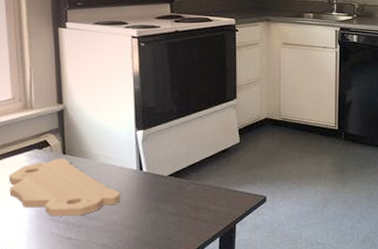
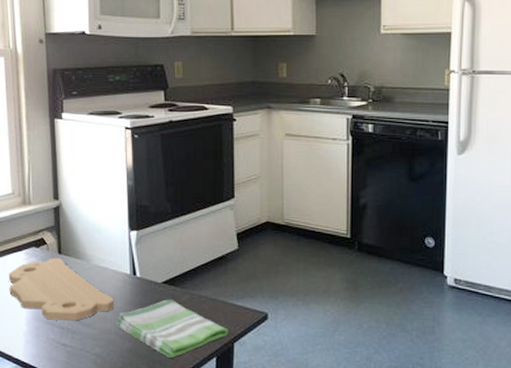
dish towel: none [122,190,231,242] -> present [116,299,228,358]

